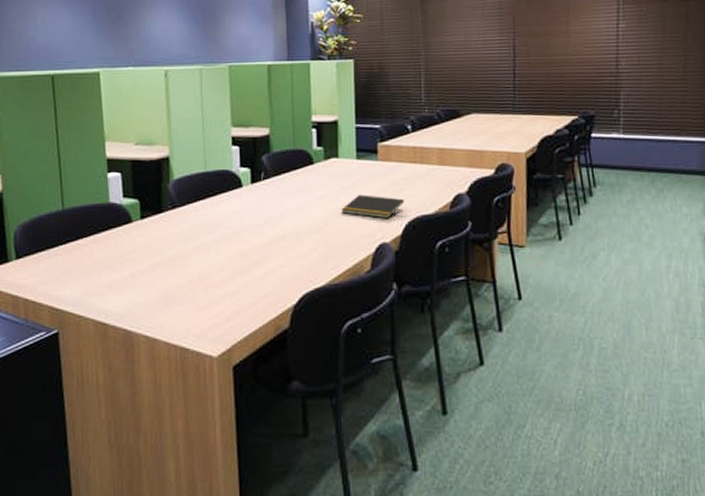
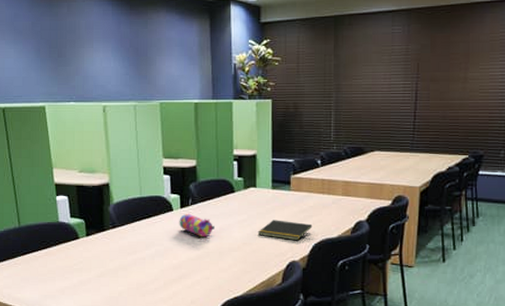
pencil case: none [249,189,291,218] -> present [179,213,215,238]

